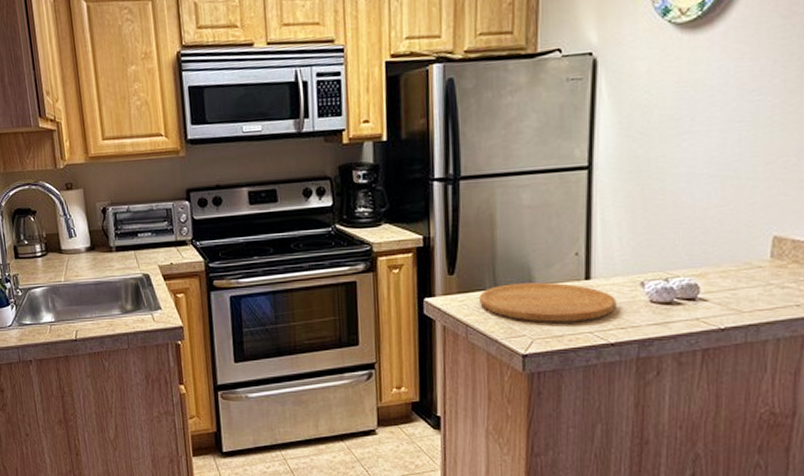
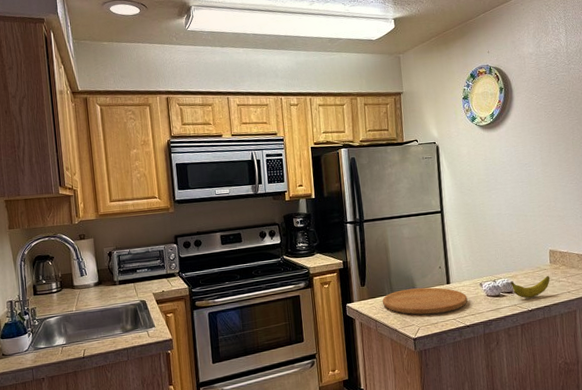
banana: none [692,278,767,311] -> present [509,276,550,299]

